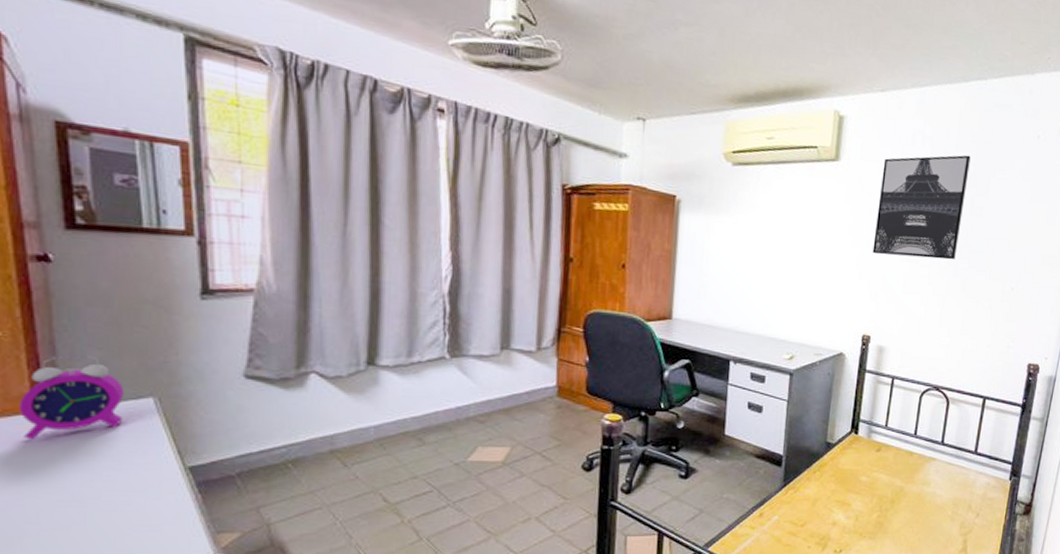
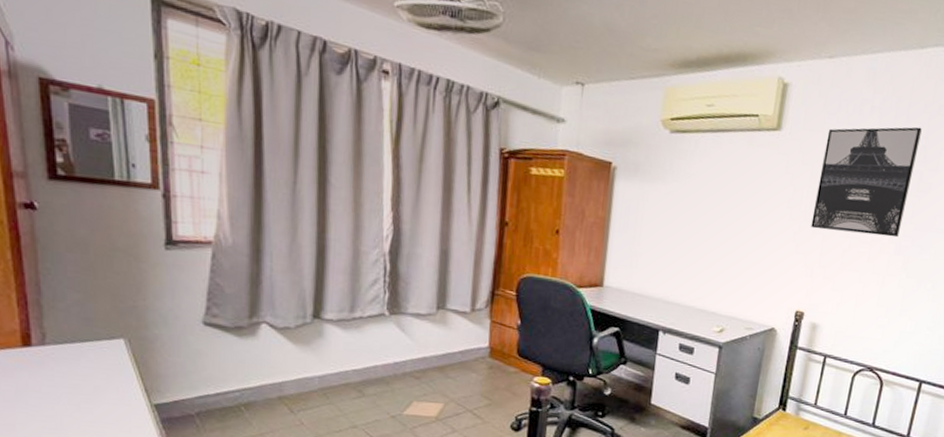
alarm clock: present [19,355,124,440] -> none [11,296,98,372]

